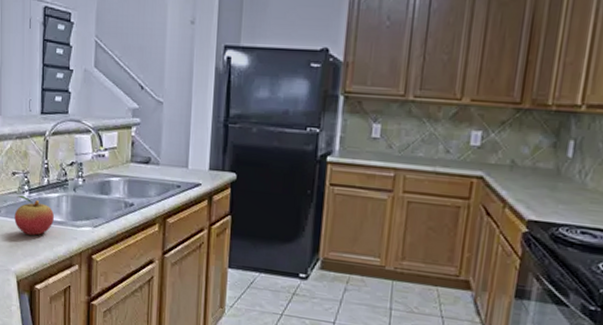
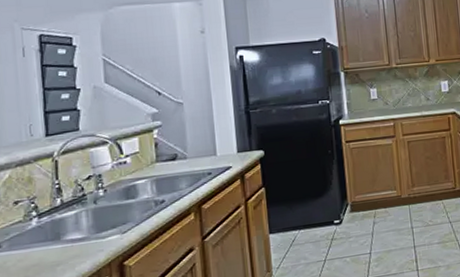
fruit: present [14,195,54,236] -> none [21,222,73,263]

